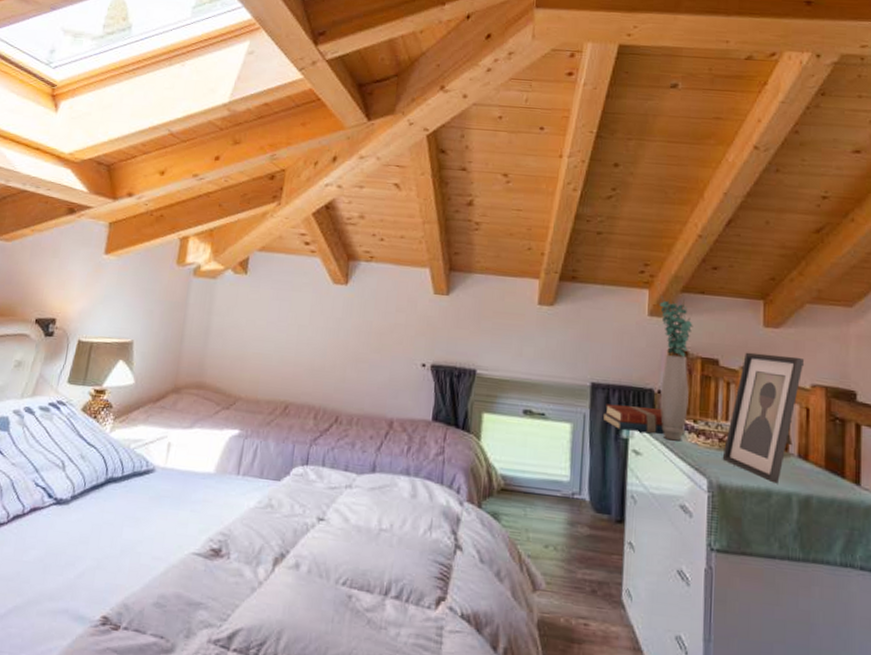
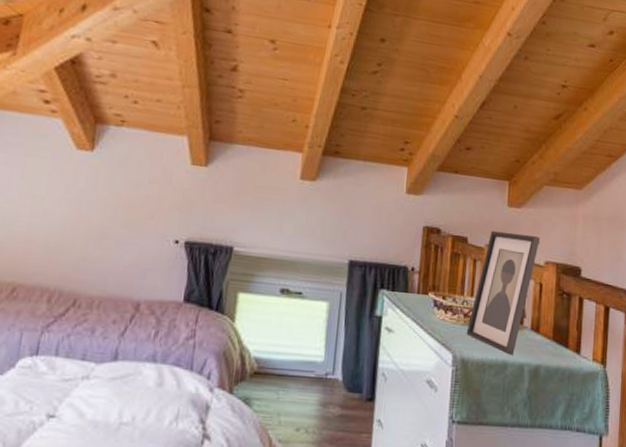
books: present [602,404,684,436] -> none [358,281,434,312]
vase: present [659,295,693,441] -> none [413,173,447,318]

